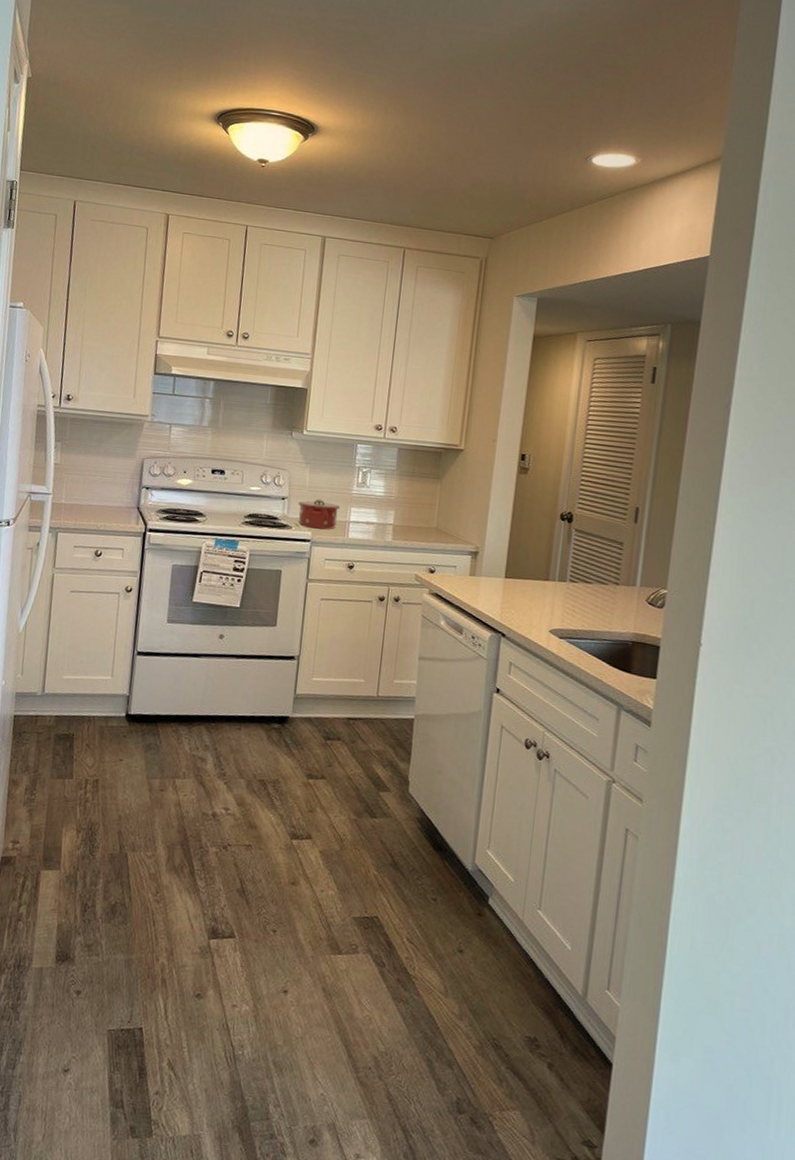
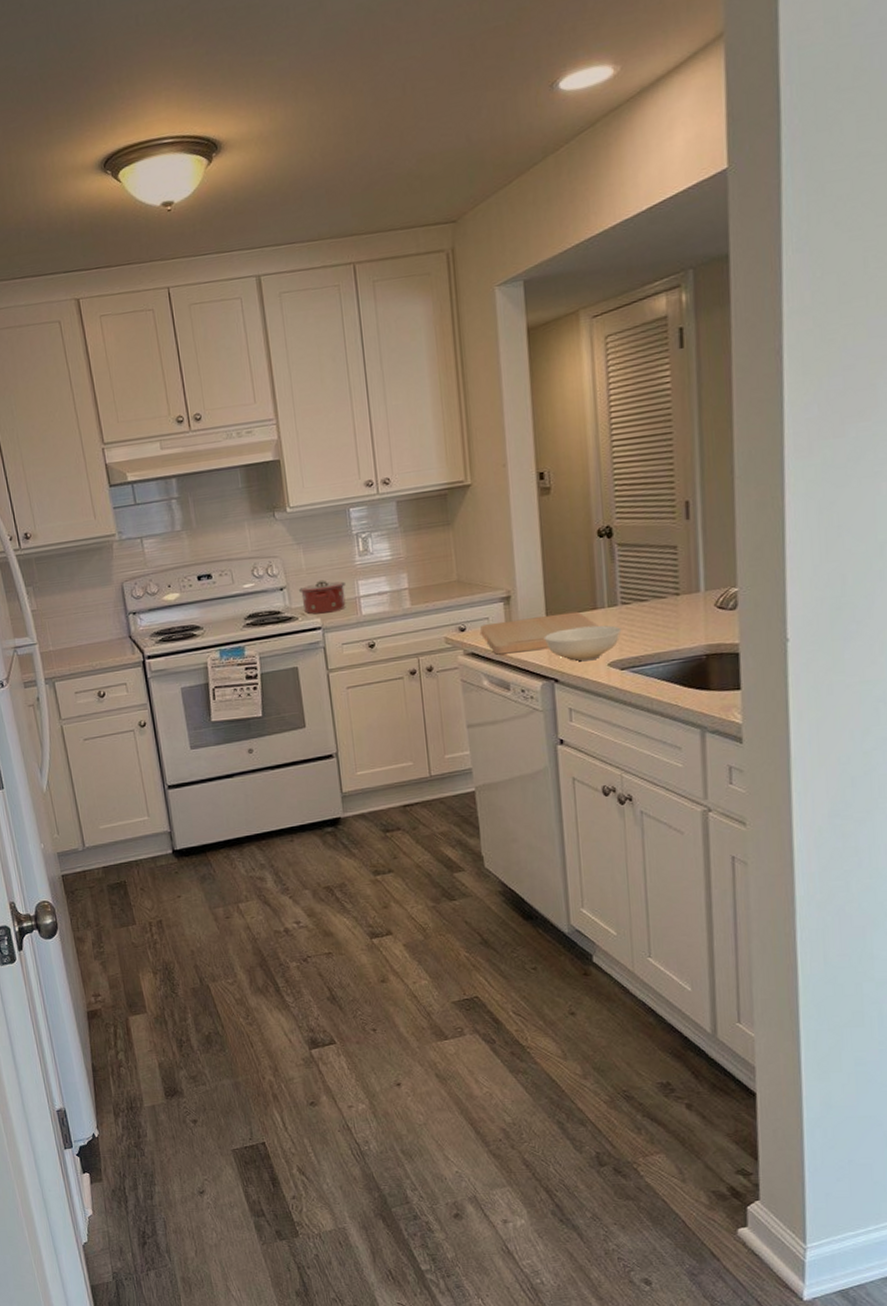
cutting board: none [447,571,547,605] -> present [480,611,598,655]
bowl: none [499,591,566,624] -> present [544,625,622,662]

